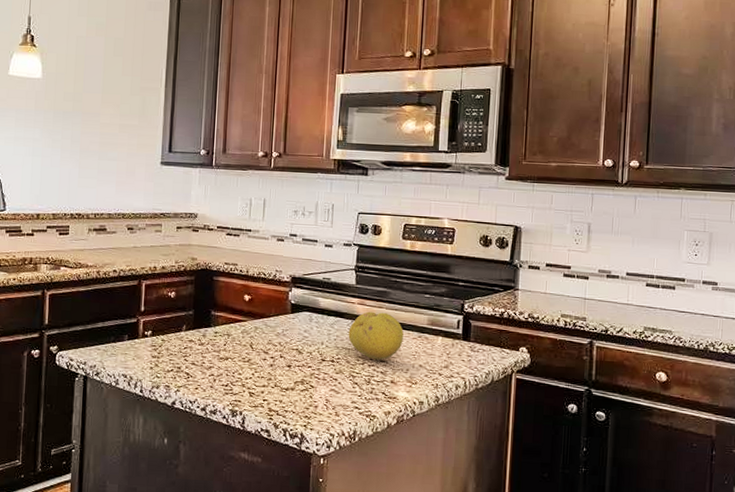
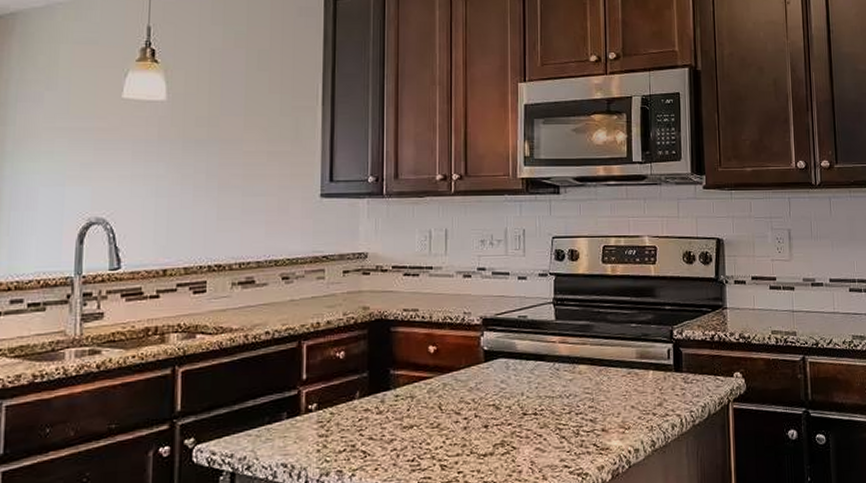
fruit: present [348,311,404,360] -> none [551,349,612,406]

